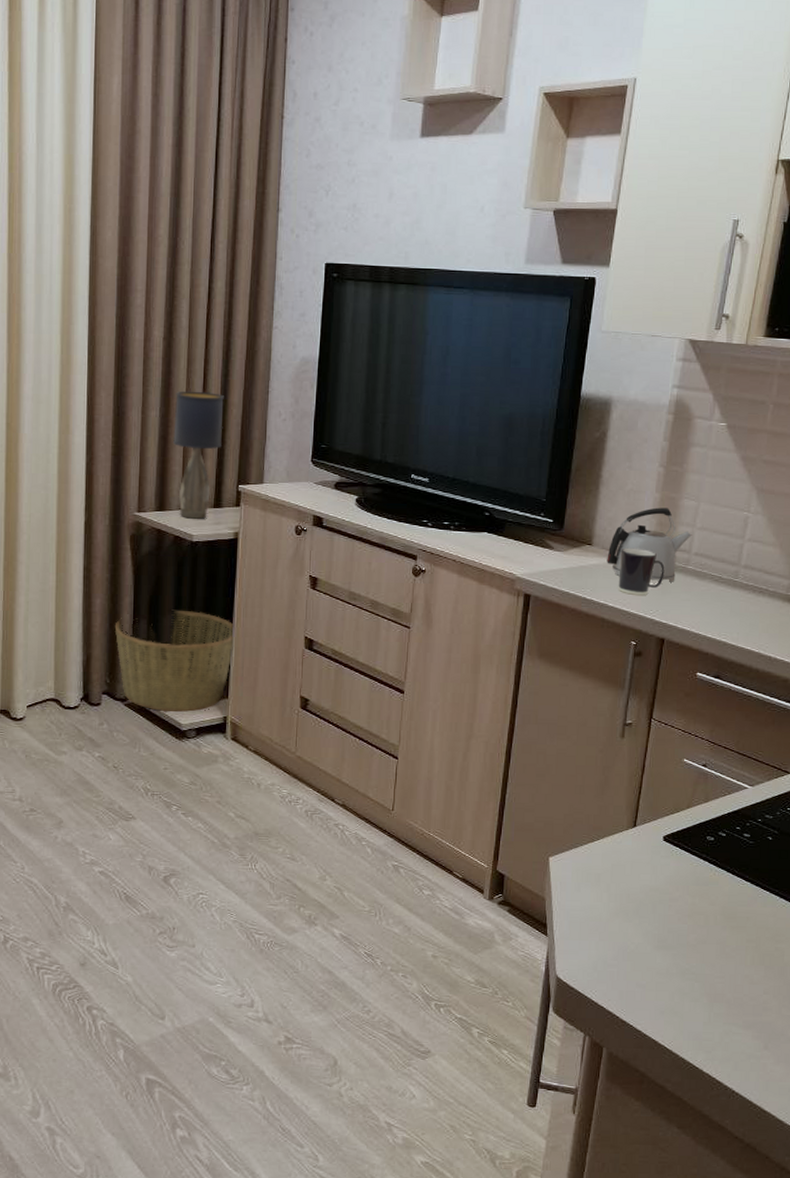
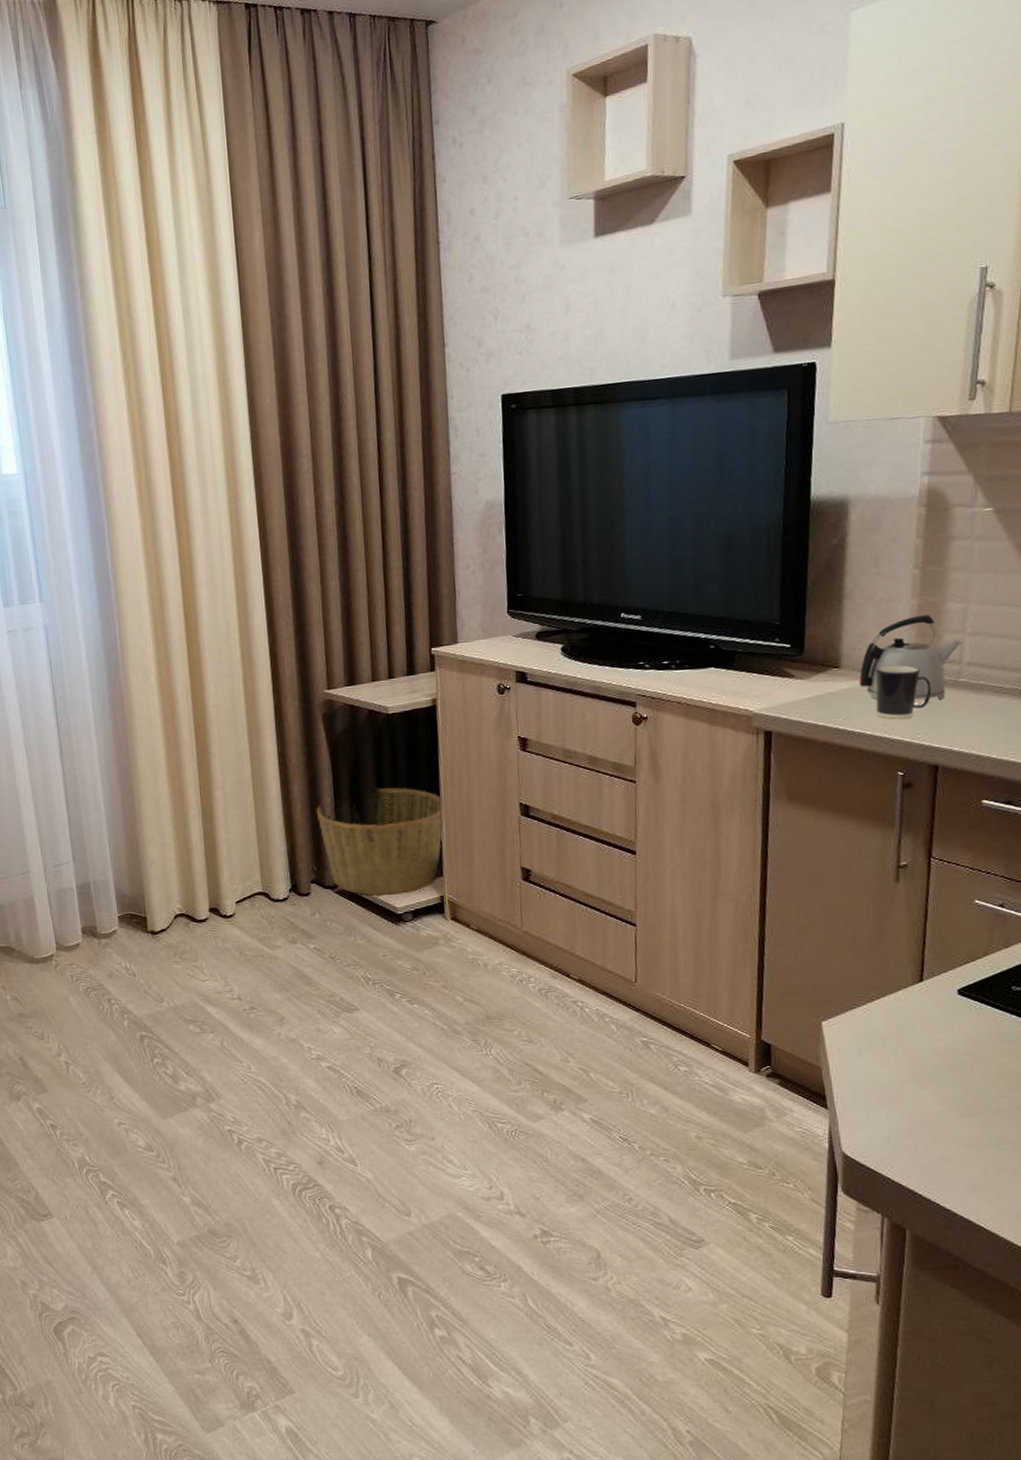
table lamp: present [173,391,224,519] -> none [354,553,409,690]

